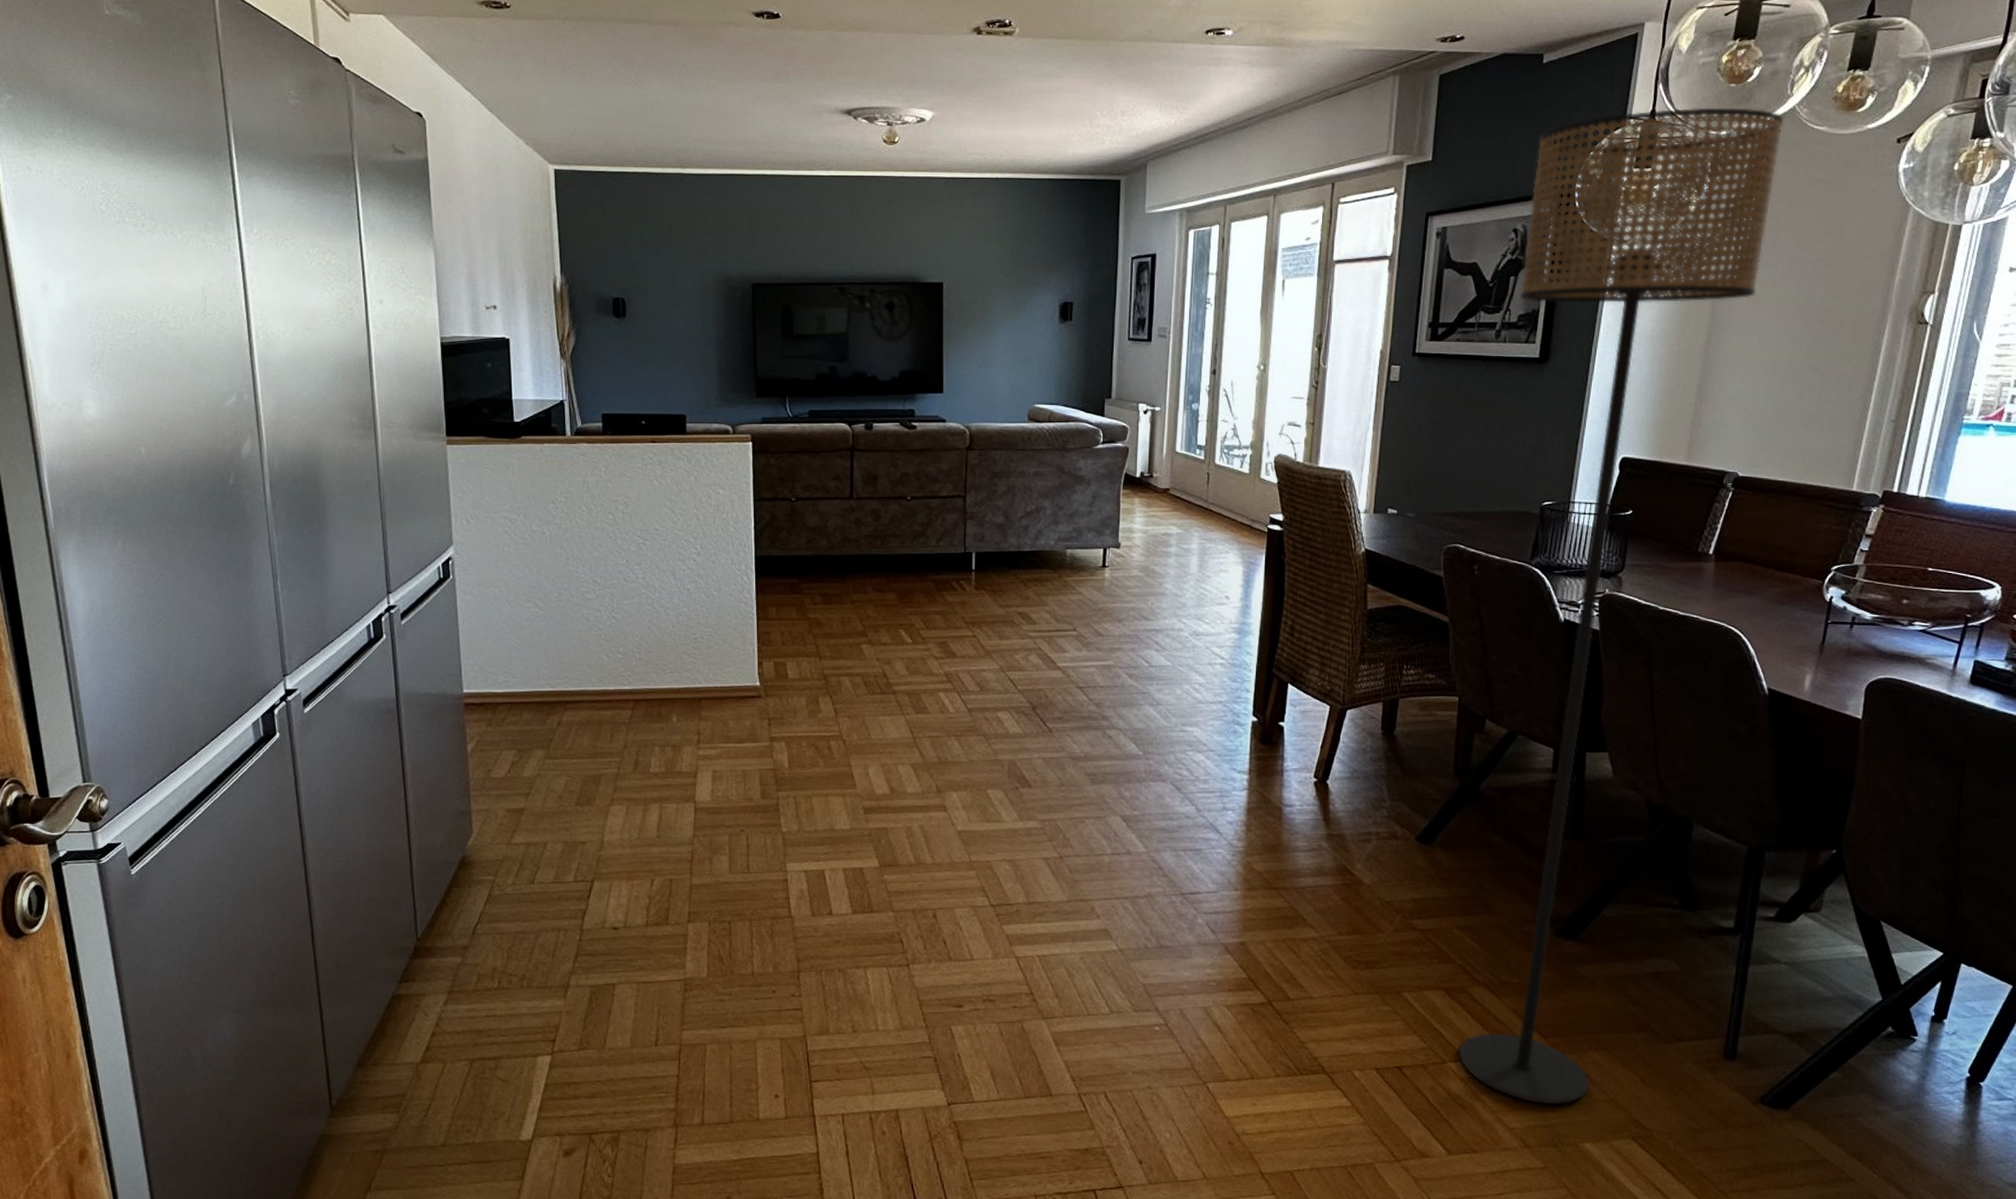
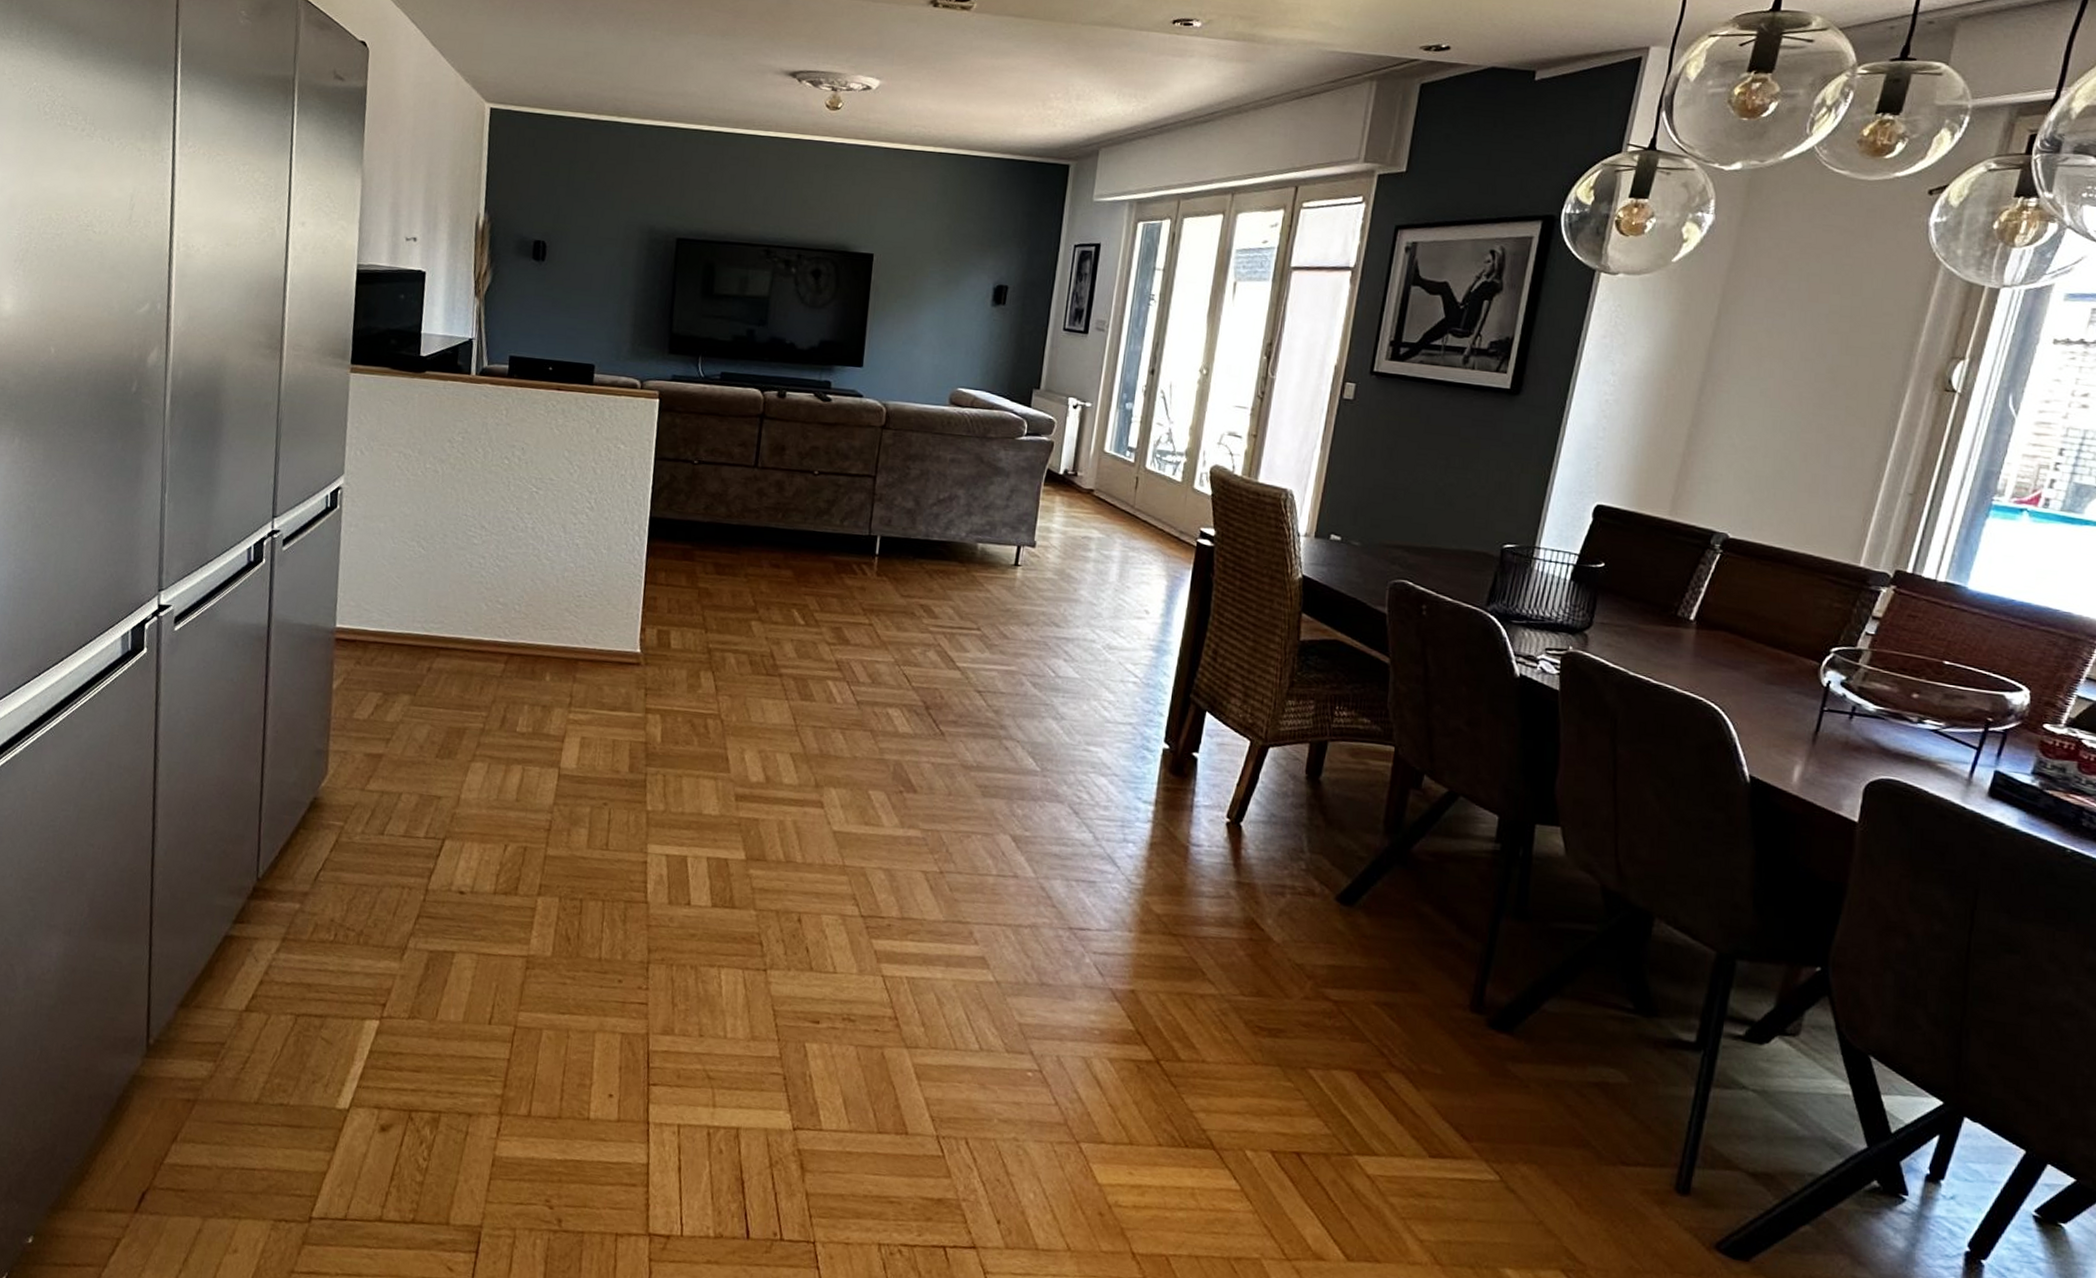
floor lamp: present [1459,107,1784,1105] -> none [1367,138,1801,1221]

